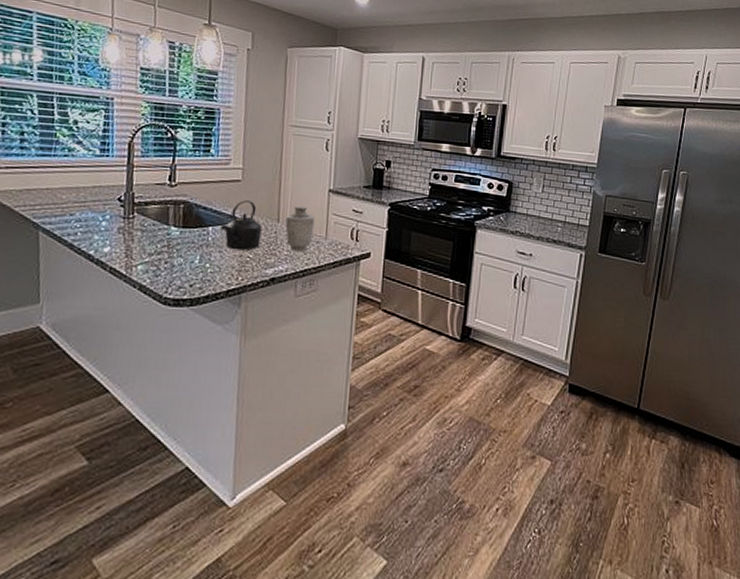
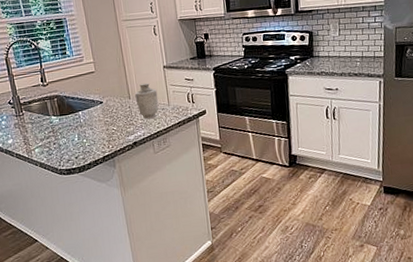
kettle: present [221,200,262,251] -> none [88,86,120,126]

